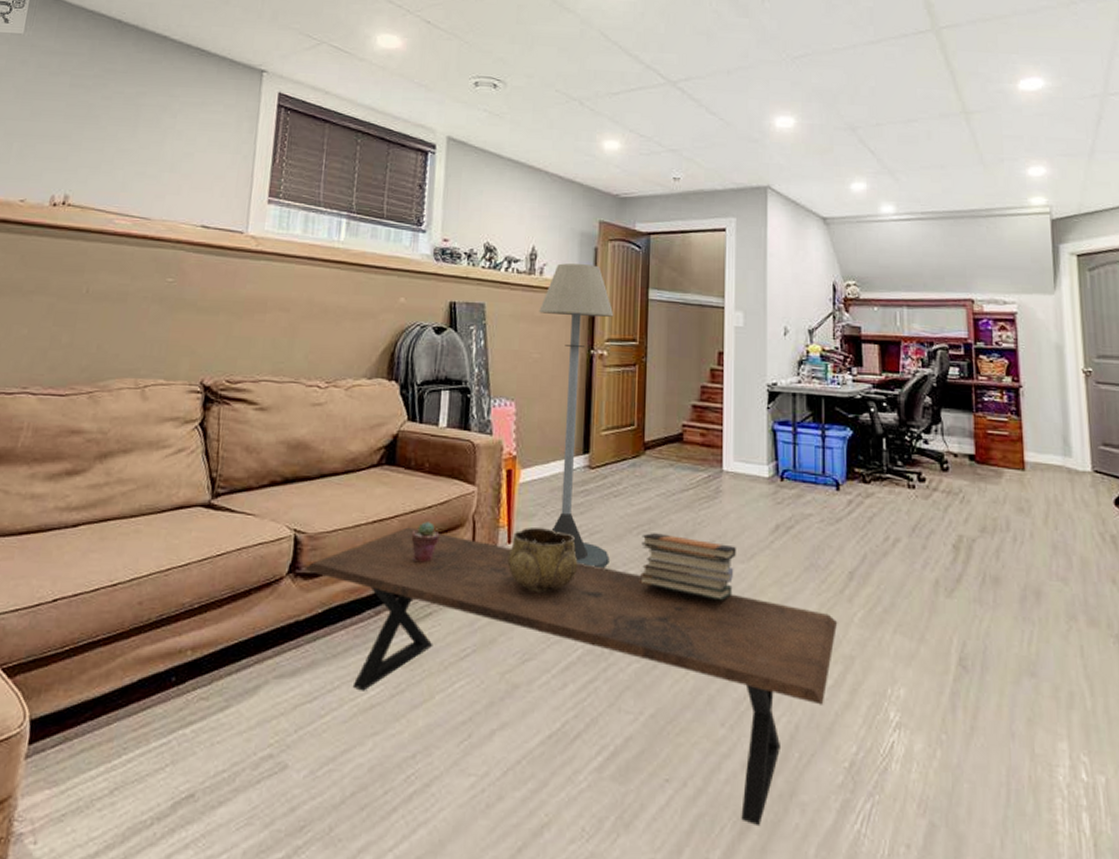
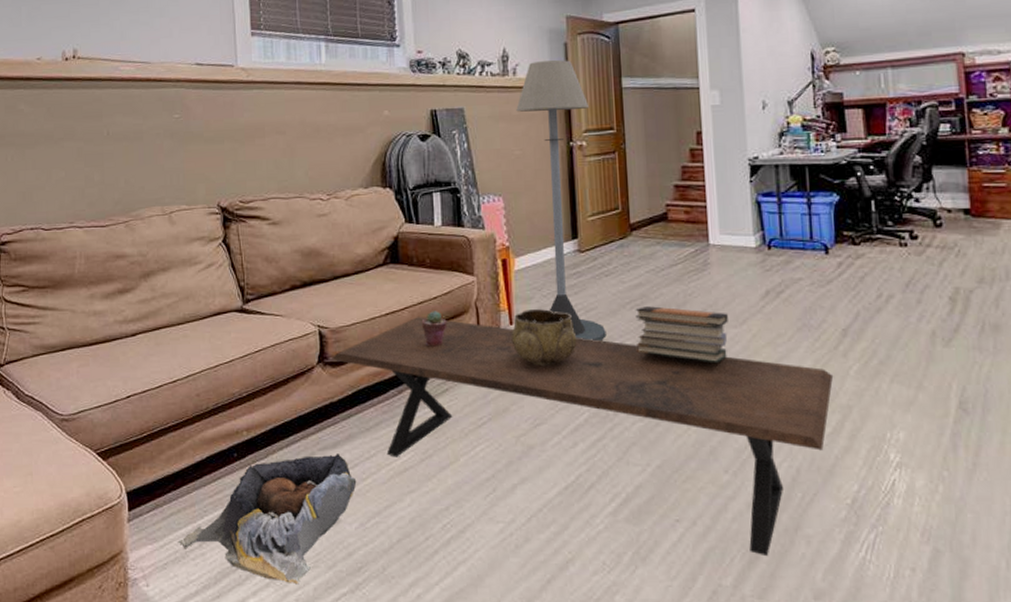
bag: none [83,683,313,847] -> present [177,454,357,585]

